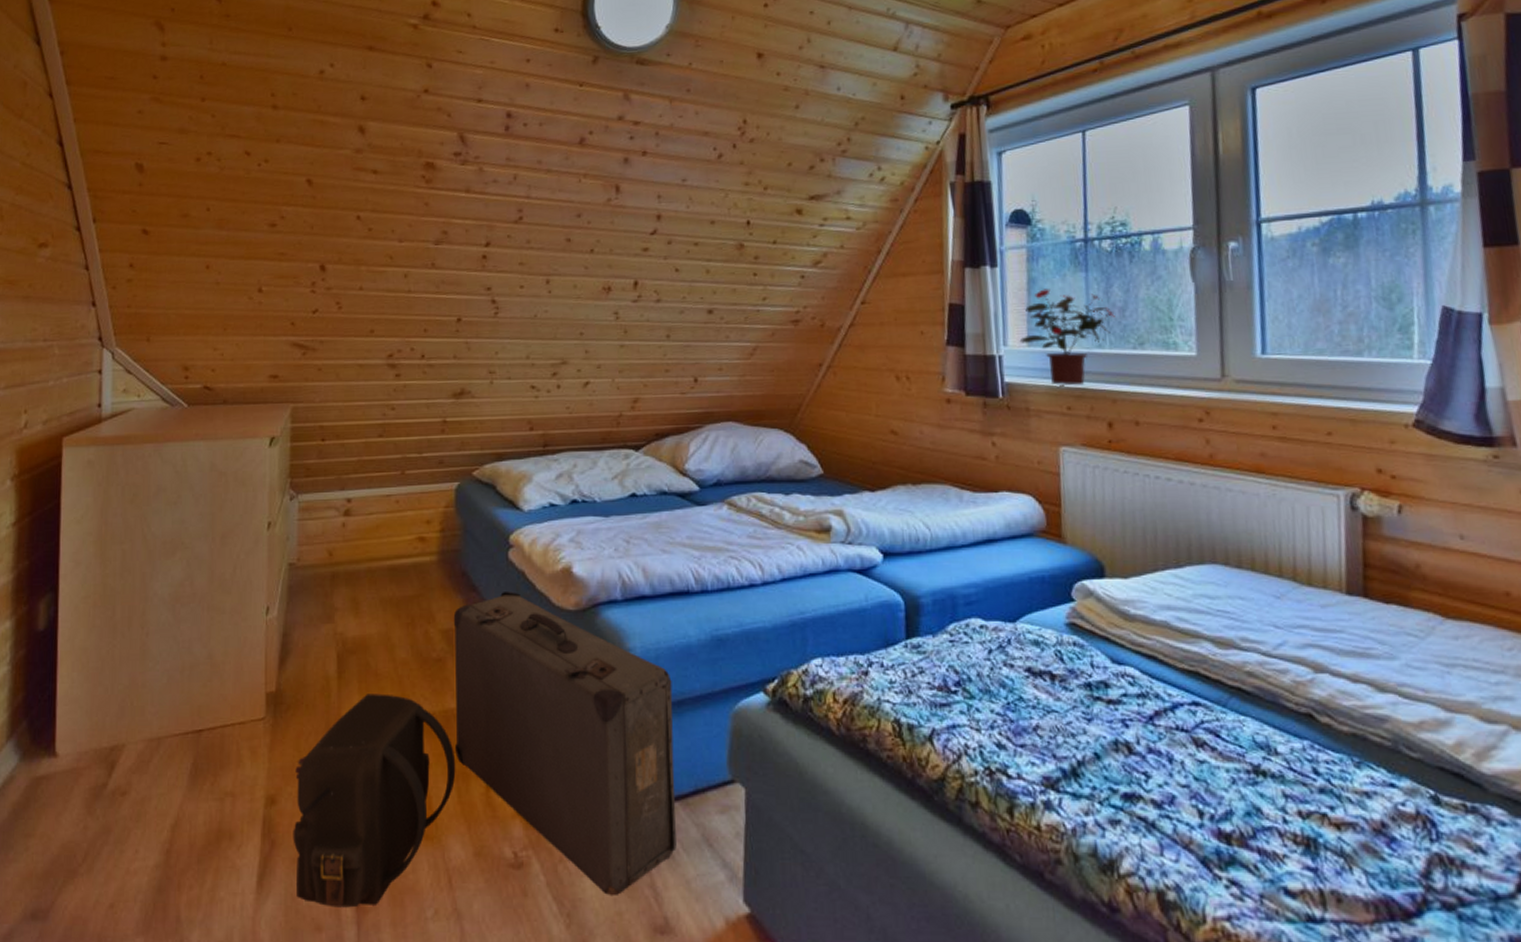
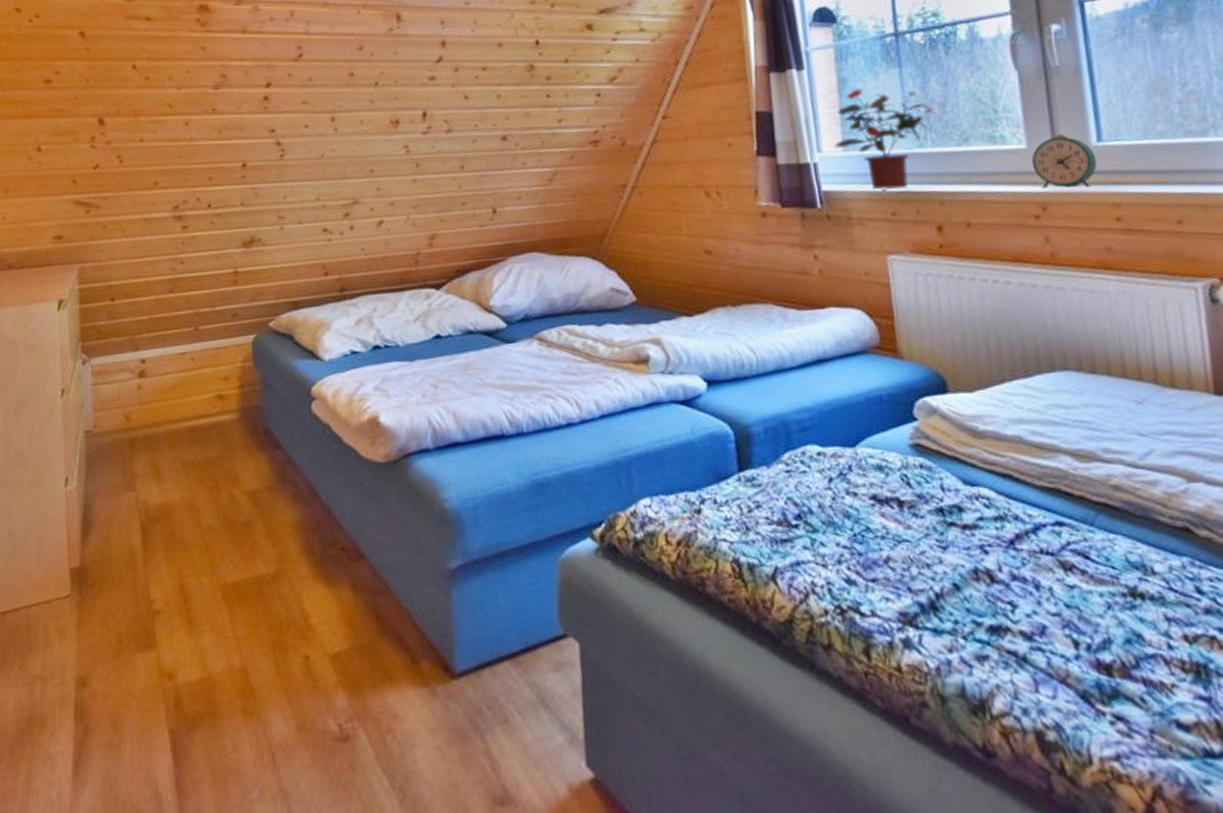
backpack: present [293,694,456,908] -> none [105,562,273,794]
suitcase: present [453,592,677,896] -> none [258,446,511,767]
alarm clock: none [1199,345,1260,397] -> present [1031,134,1098,188]

